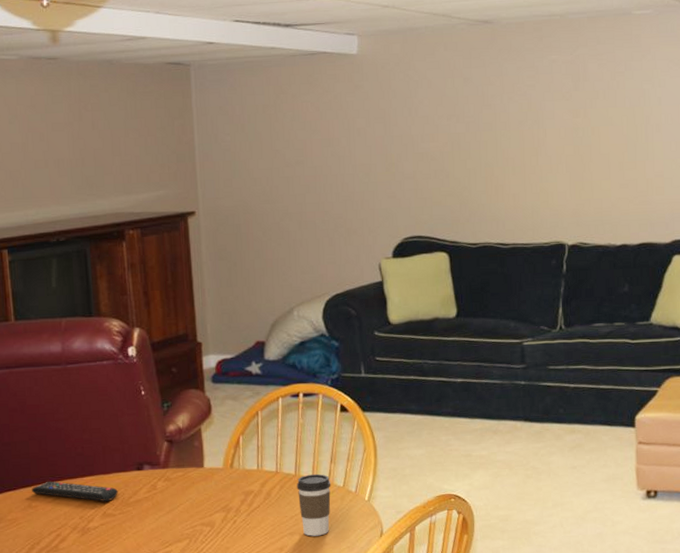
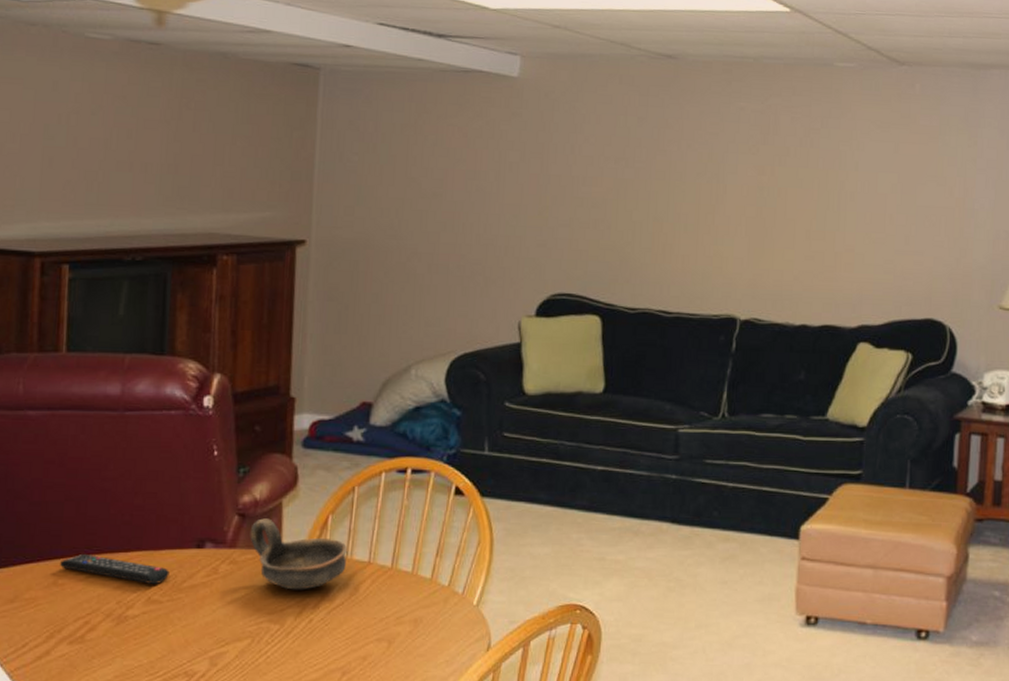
oil lamp: none [178,442,258,499] -> present [250,518,347,590]
coffee cup: present [296,473,331,536] -> none [391,568,434,645]

